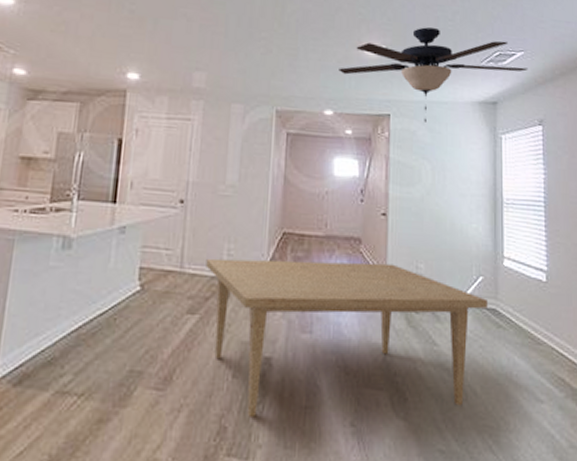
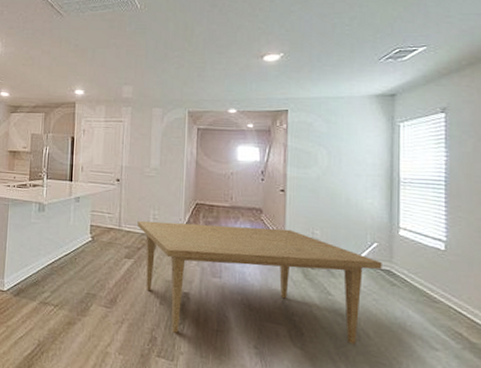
ceiling fan: present [339,27,528,122] -> none [241,34,430,115]

